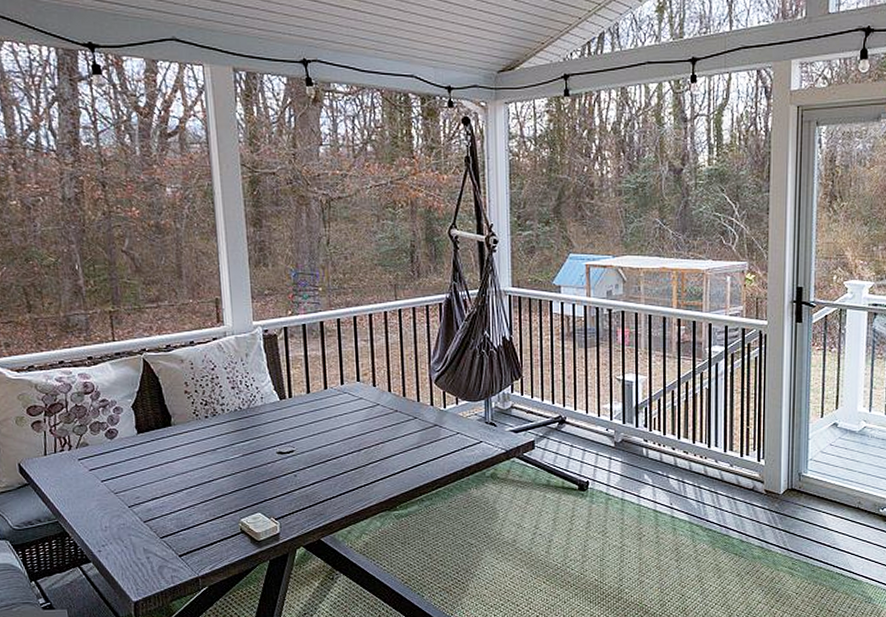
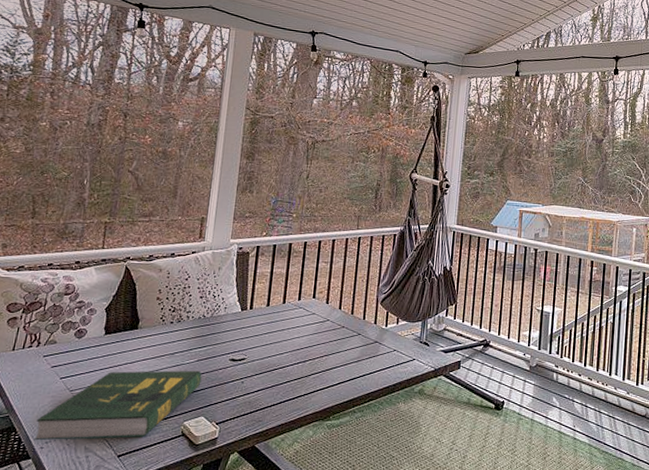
book: none [87,466,251,544] -> present [33,370,202,441]

